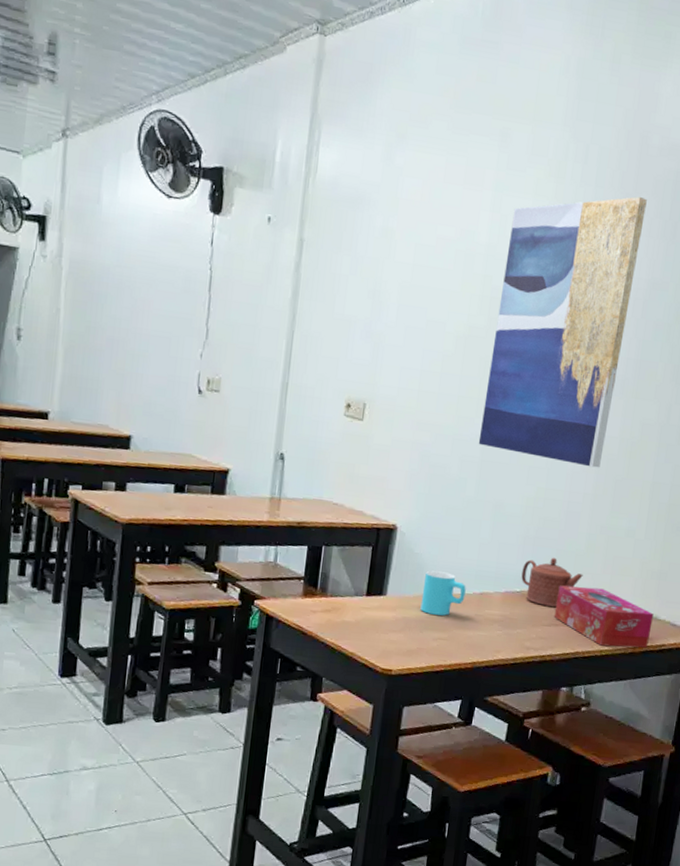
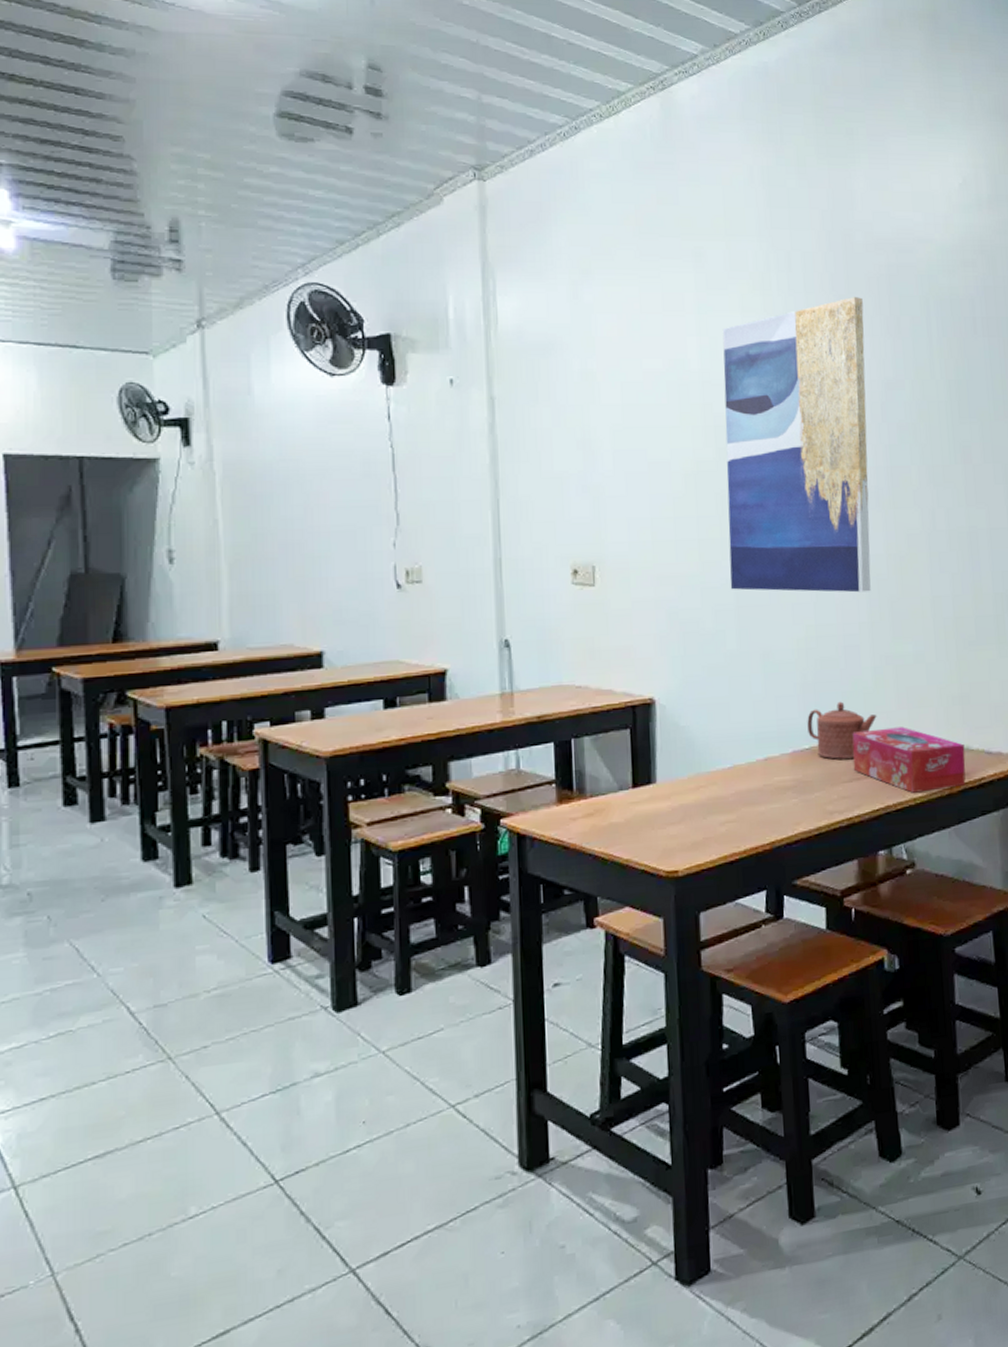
cup: present [420,570,466,616] -> none [697,742,748,795]

